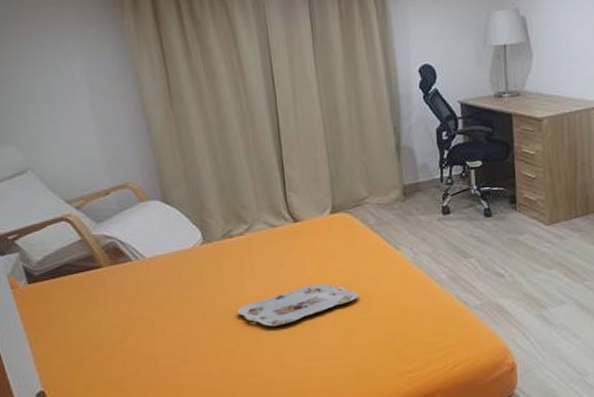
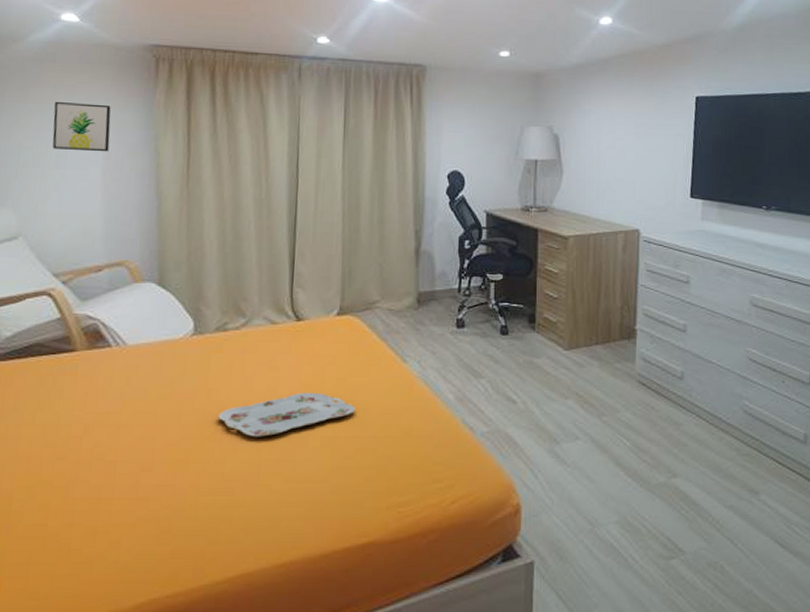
wall art: none [31,34,92,84] -> present [52,102,111,152]

